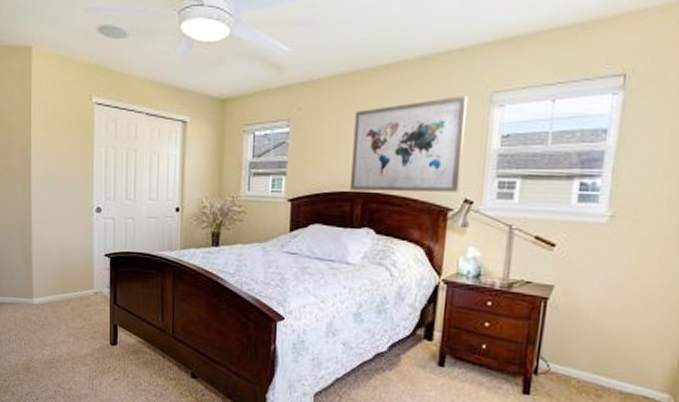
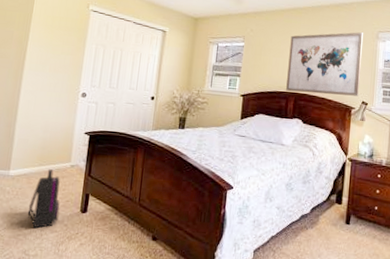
backpack: none [56,297,89,361] -> present [27,169,60,229]

